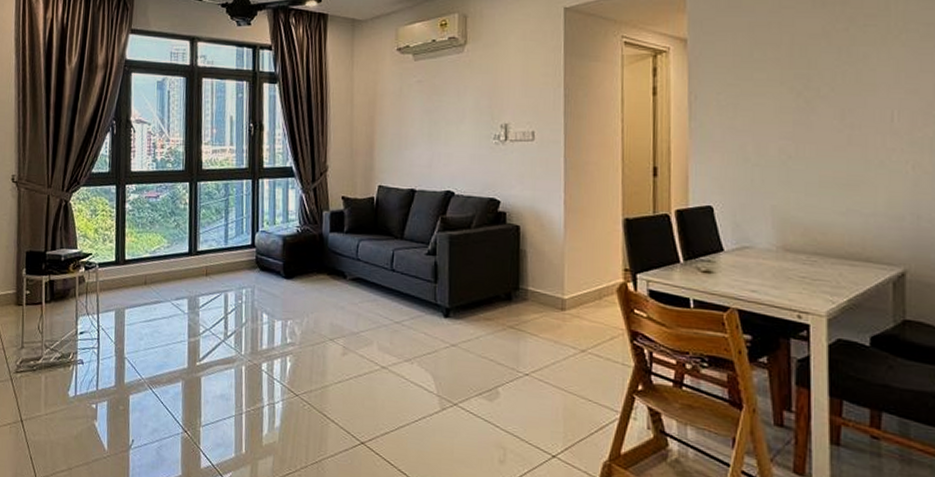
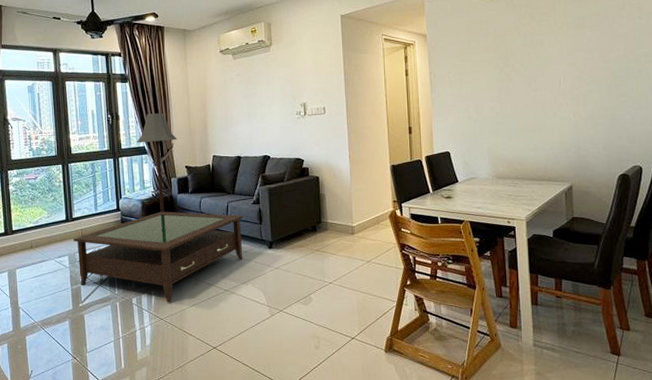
coffee table: none [195,253,413,375] -> present [73,211,243,303]
floor lamp: none [283,125,334,255] -> present [137,113,177,212]

